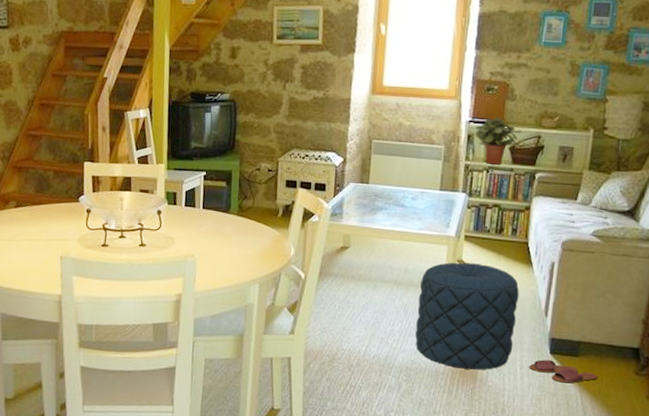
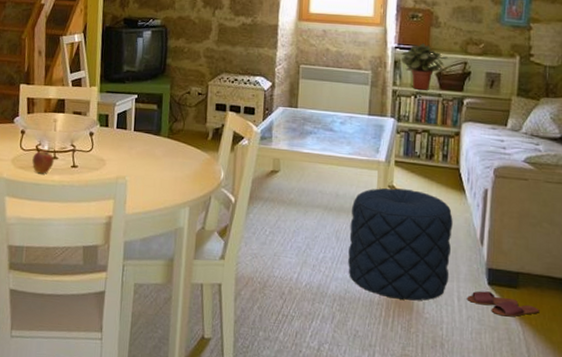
fruit: none [99,228,122,253] -> present [32,149,54,174]

